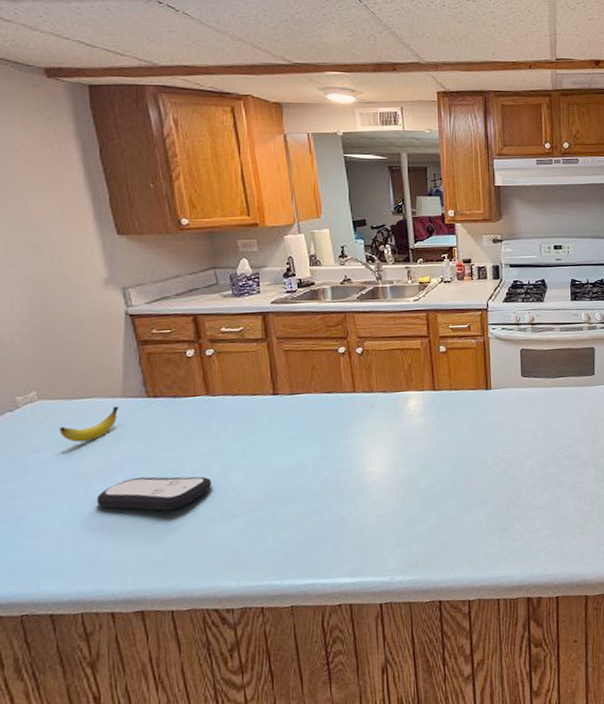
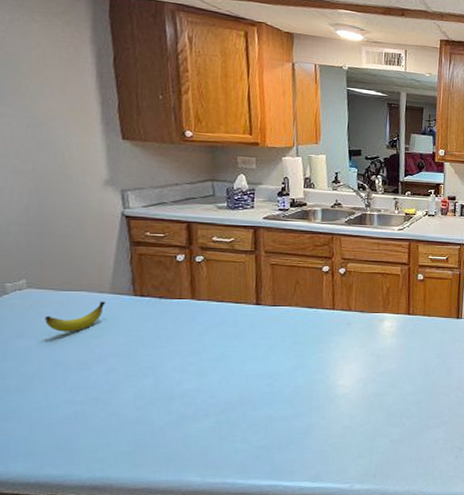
remote control: present [96,476,213,511] -> none [73,371,189,405]

